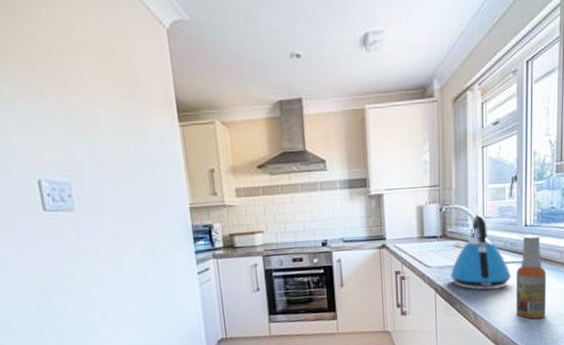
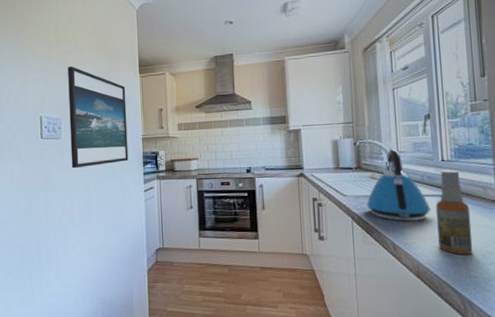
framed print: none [71,107,174,250] -> present [68,66,129,169]

